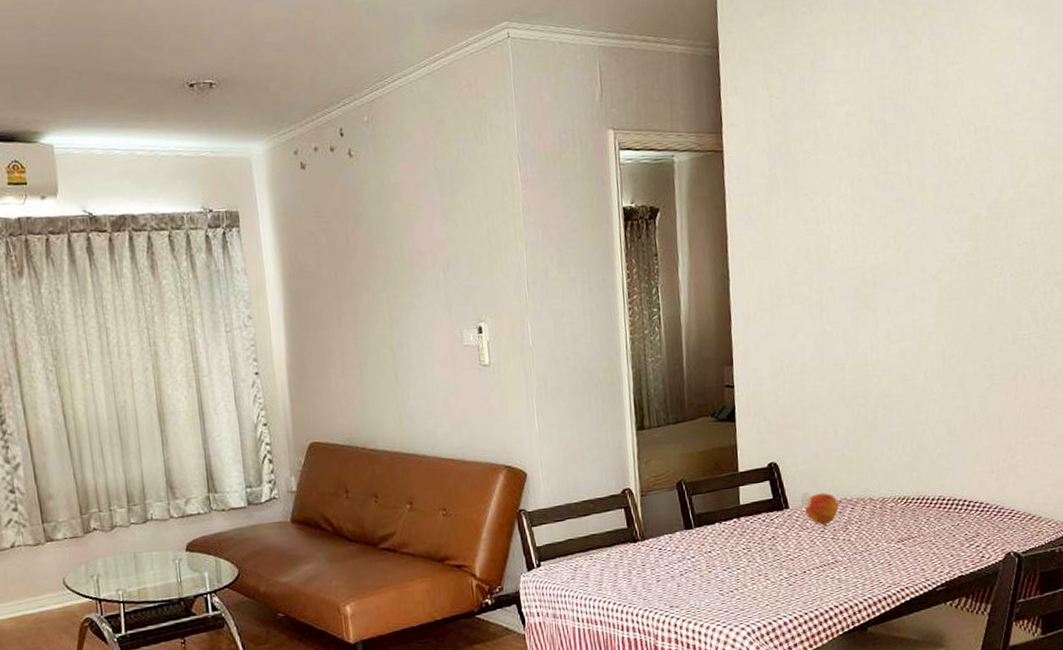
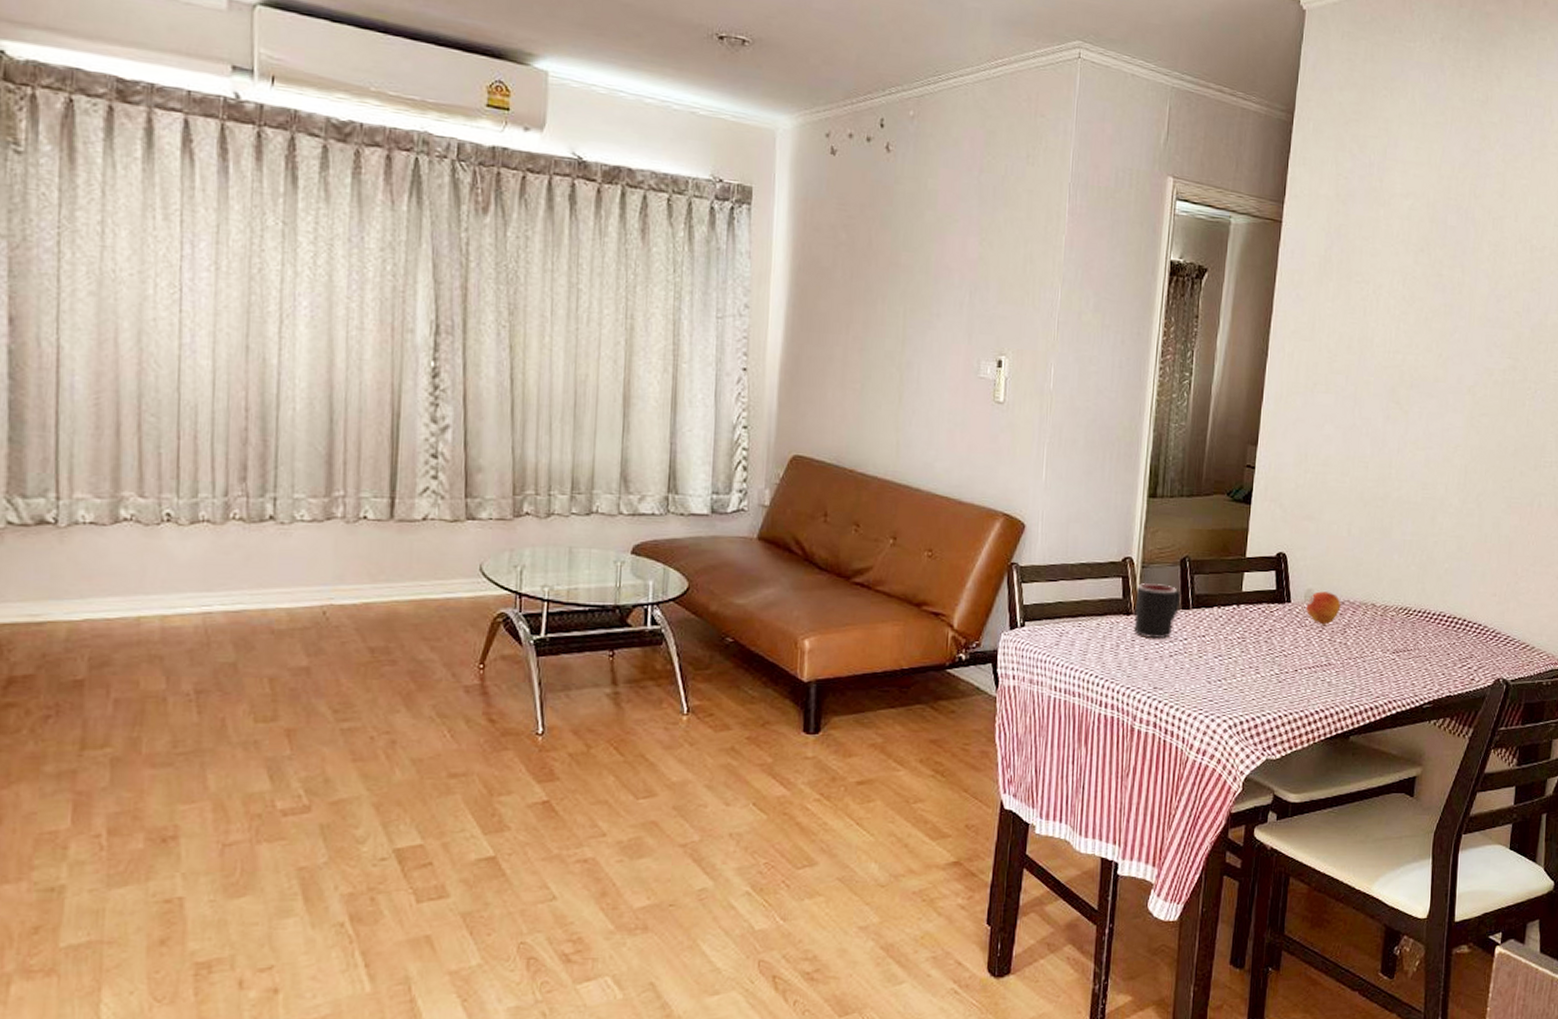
mug: none [640,509,683,561] -> present [1134,582,1181,639]

